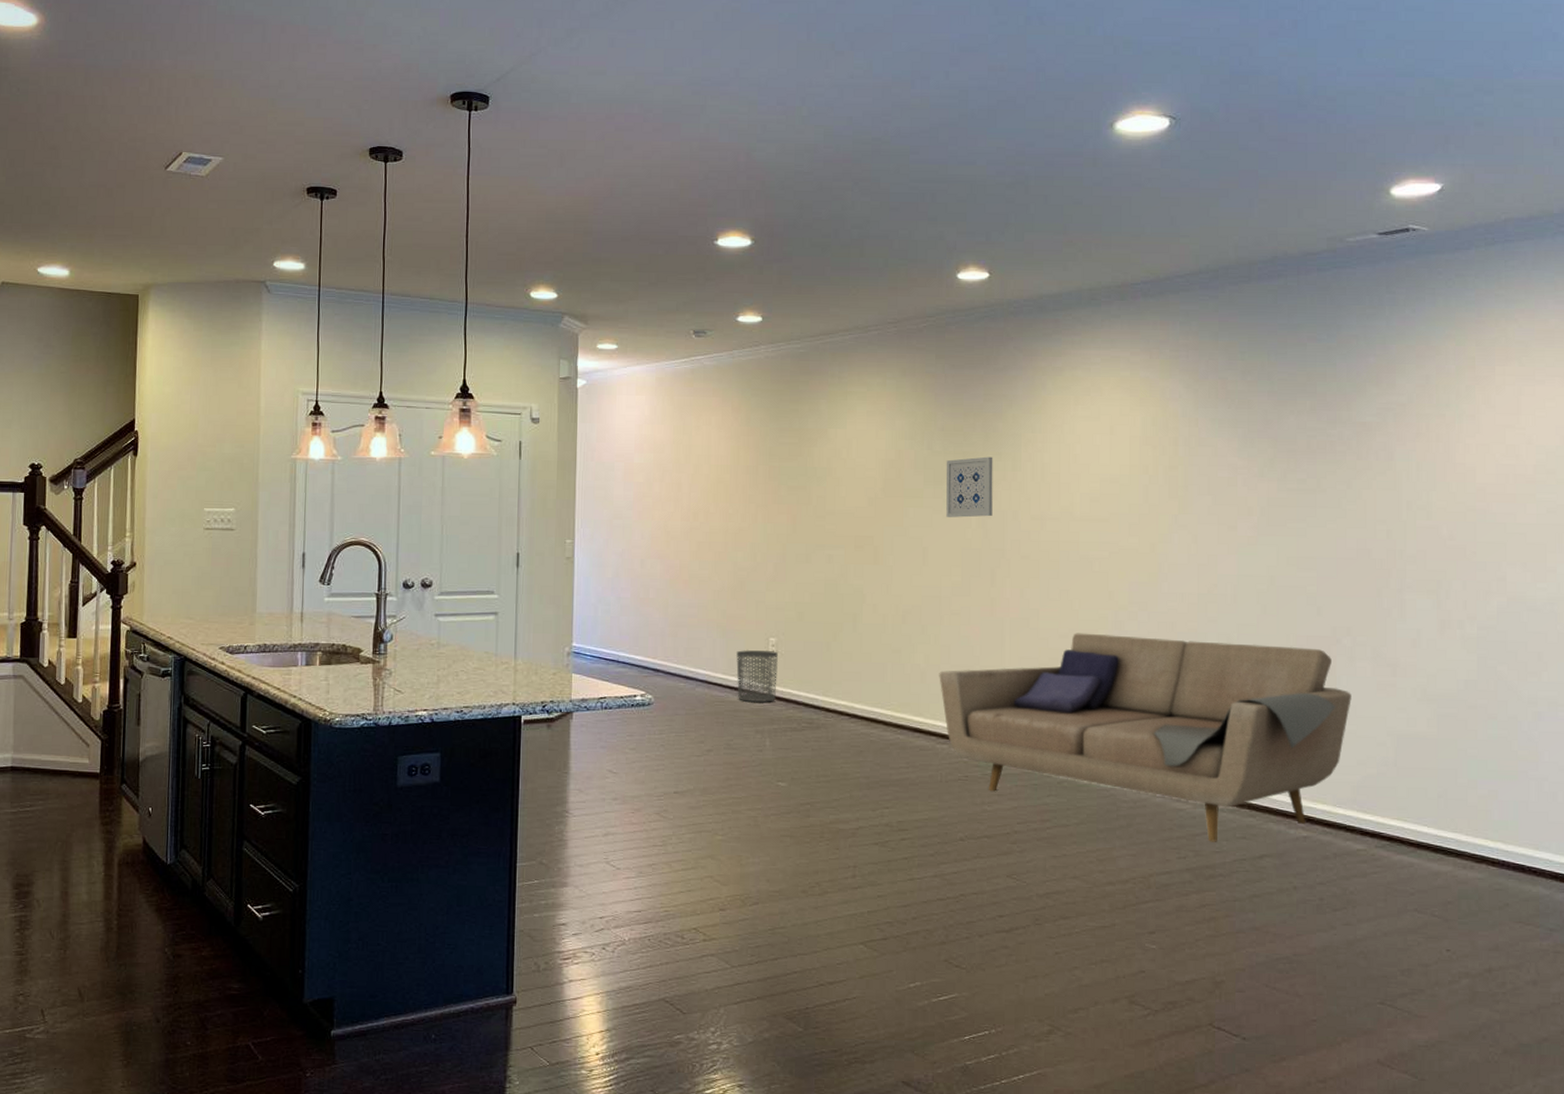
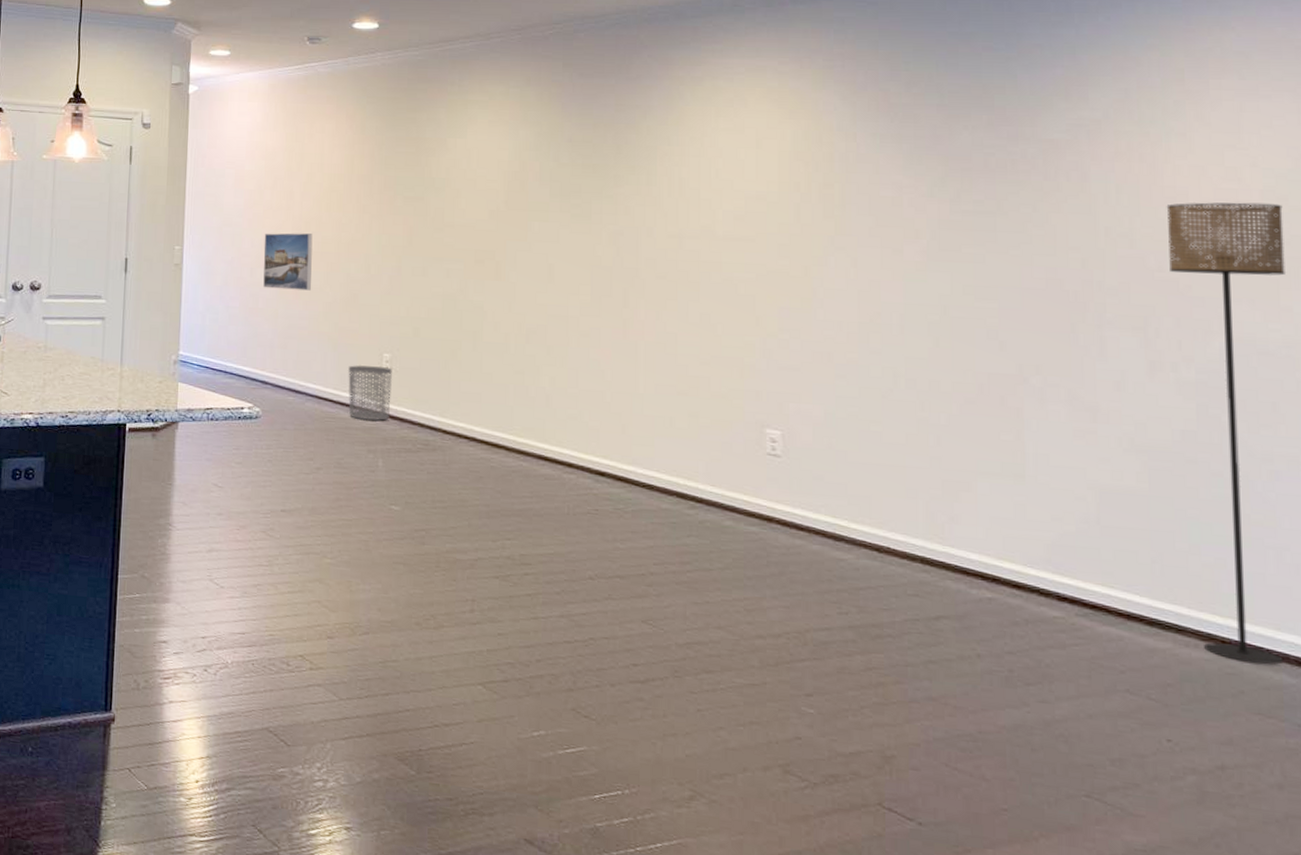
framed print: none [653,524,701,580] -> present [263,233,313,291]
sofa: present [939,633,1352,842] -> none [566,360,1043,599]
wall art: present [946,456,993,518] -> none [573,169,626,234]
floor lamp: none [1457,476,1552,879] -> present [1166,202,1285,665]

